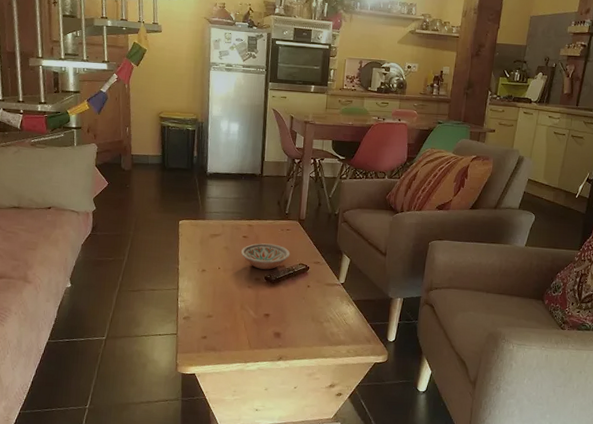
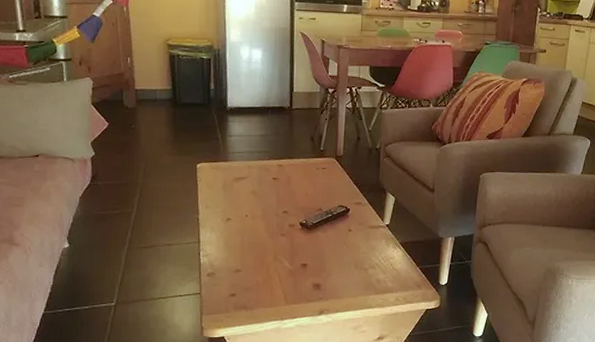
bowl: present [240,243,290,270] -> none [270,185,328,214]

